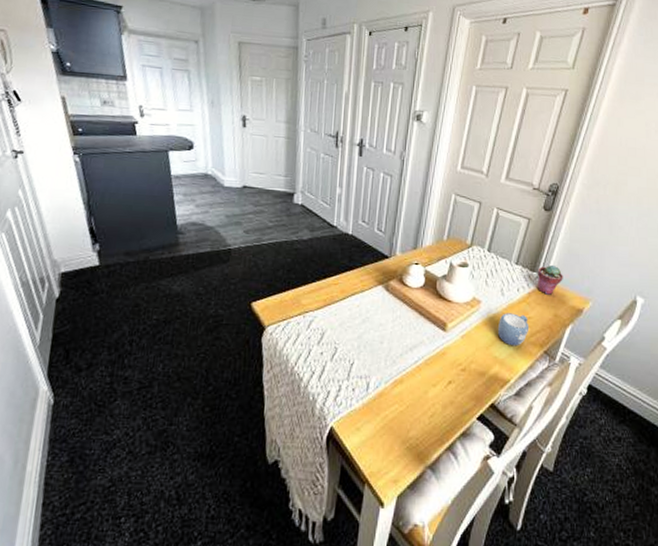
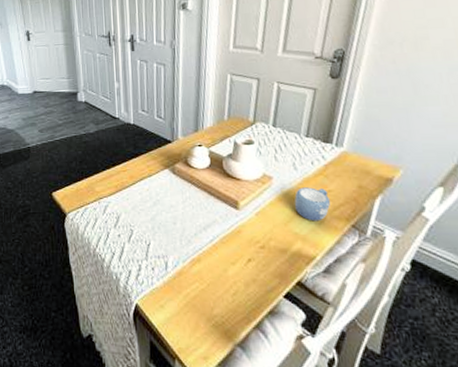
potted succulent: present [537,264,563,295] -> none [331,133,364,166]

